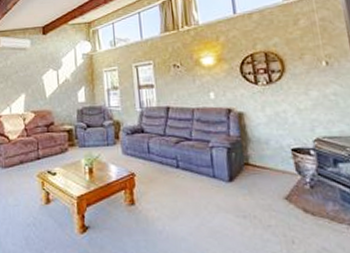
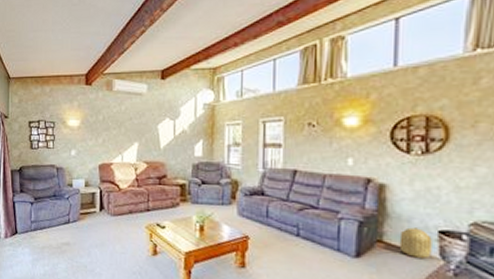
basket: none [261,148,290,175] -> present [399,227,432,259]

